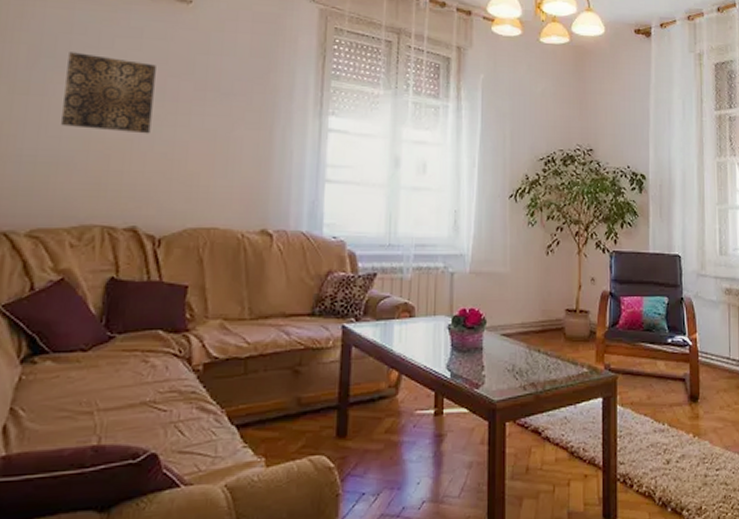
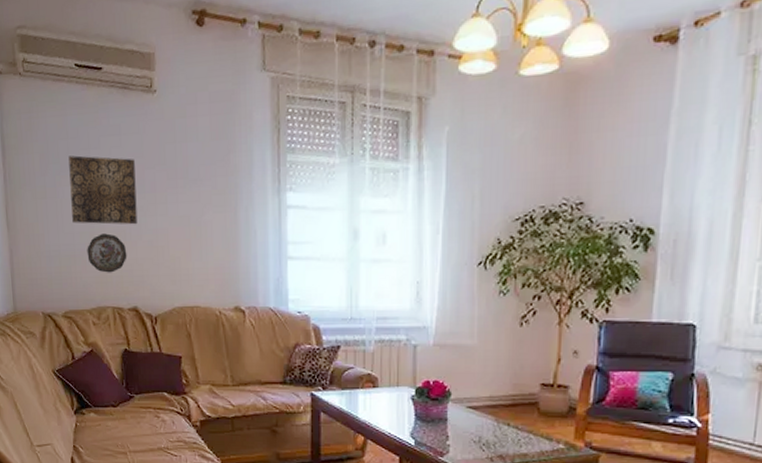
decorative plate: none [75,140,132,186] -> present [87,233,127,273]

